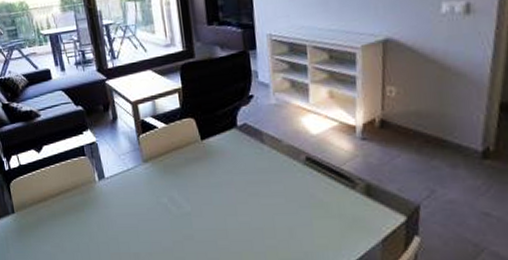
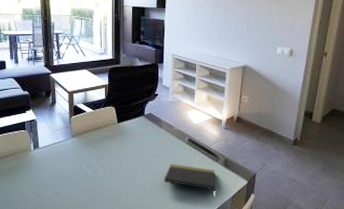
notepad: none [274,194,355,232] -> present [163,164,215,191]

